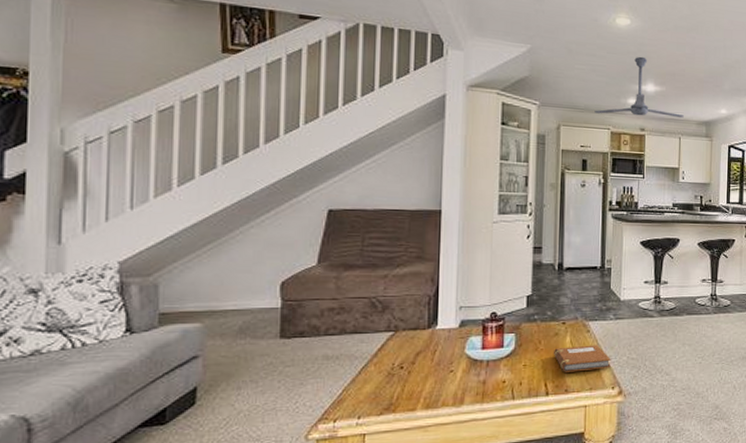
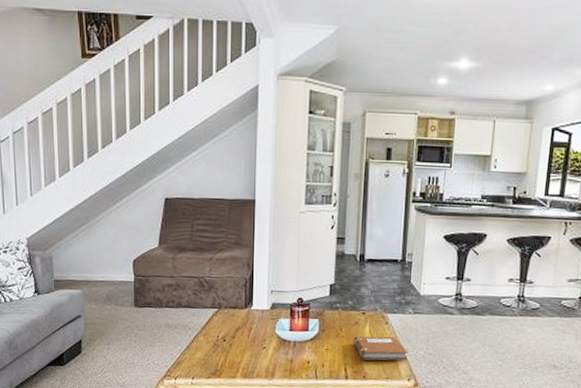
ceiling fan: present [594,56,684,118] -> none [401,28,501,98]

